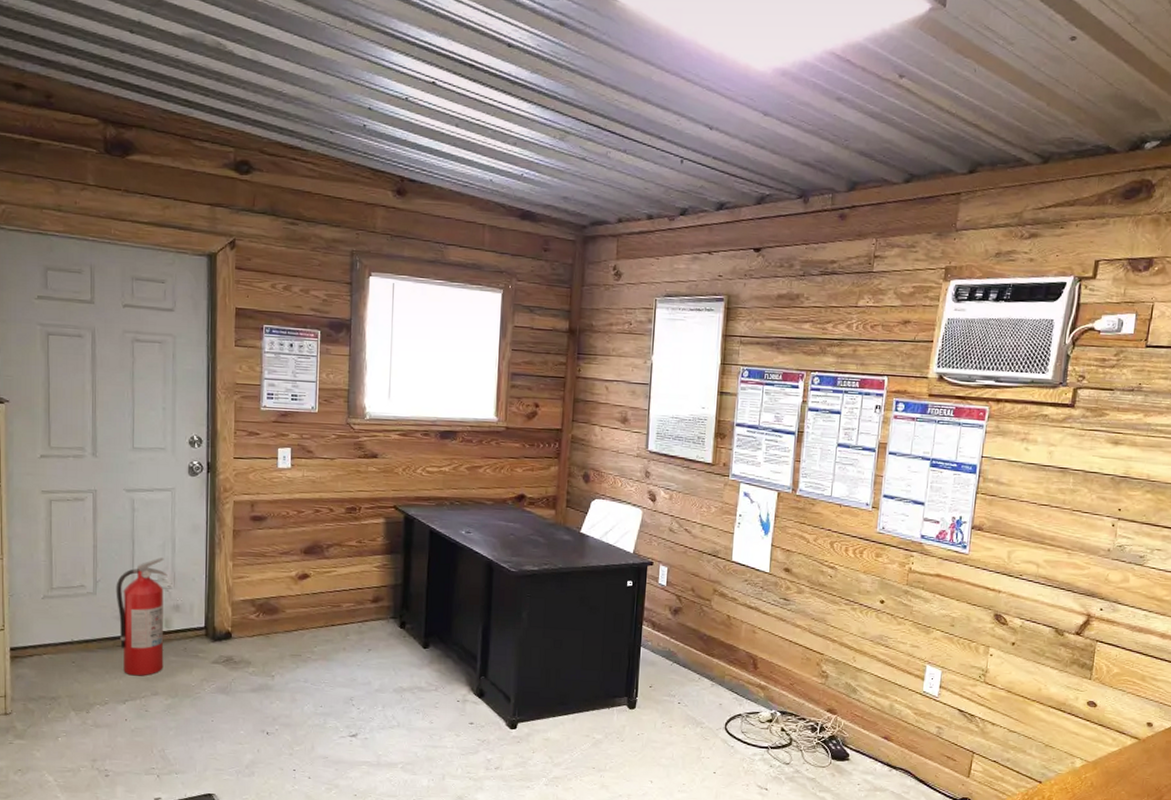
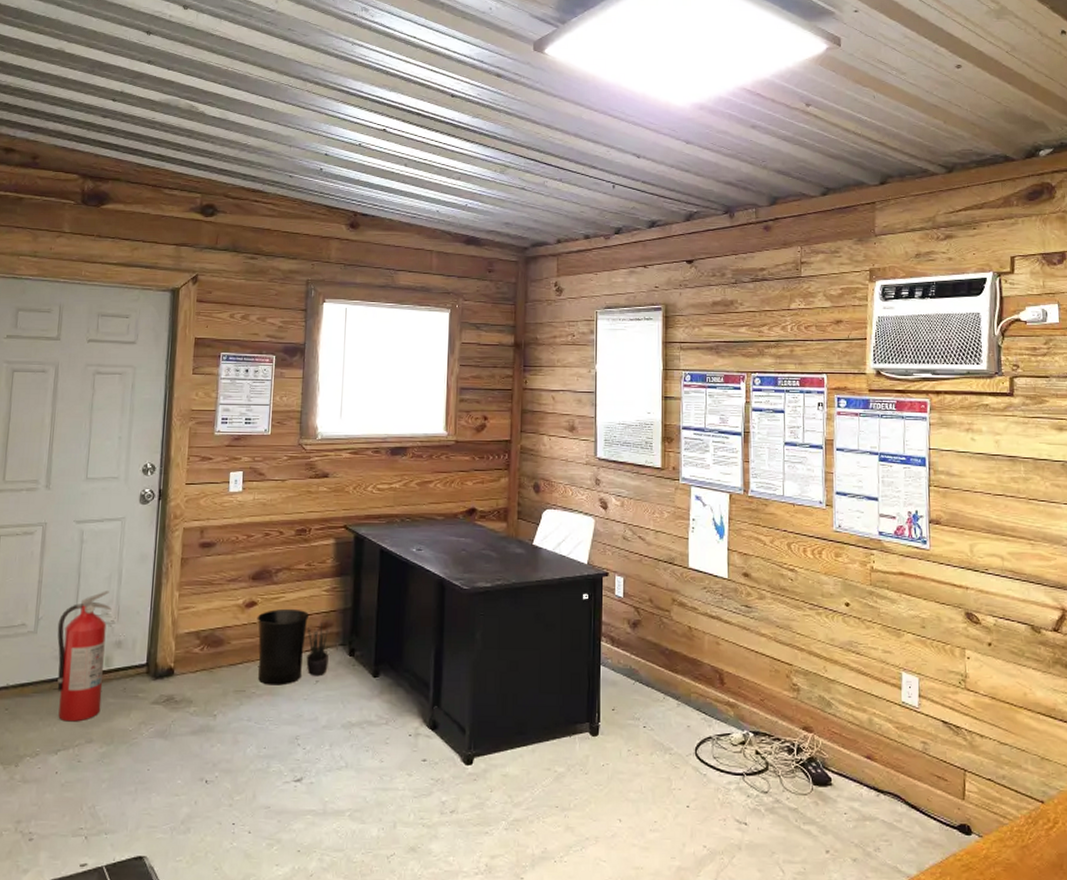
waste bin: none [310,582,361,652] -> present [257,608,310,685]
potted plant: none [359,596,380,646] -> present [306,622,329,677]

